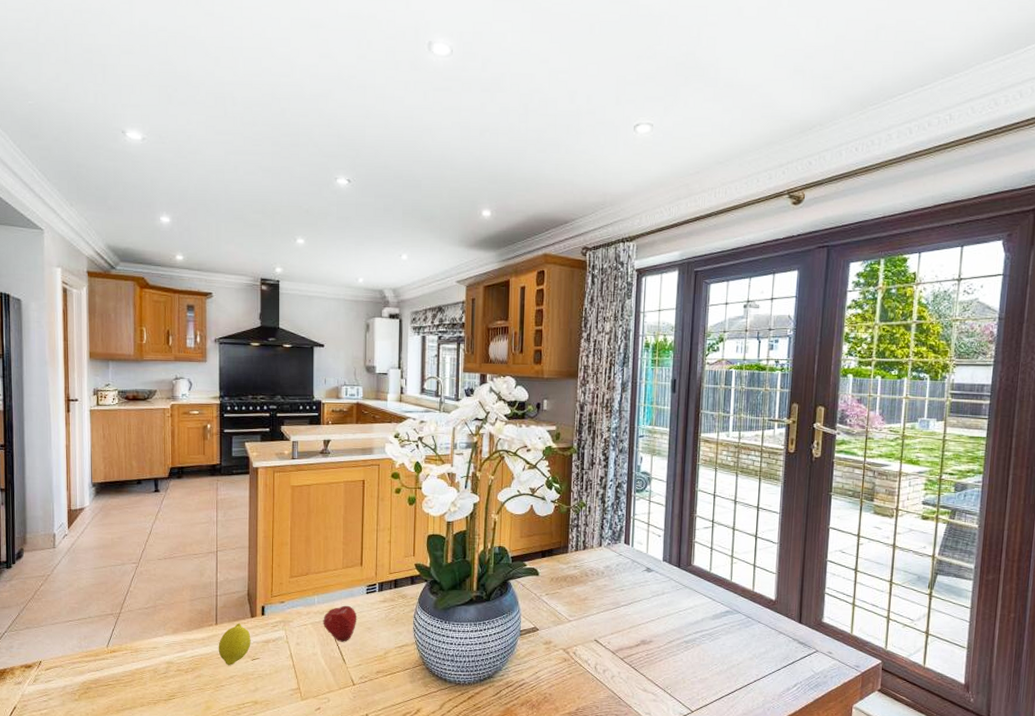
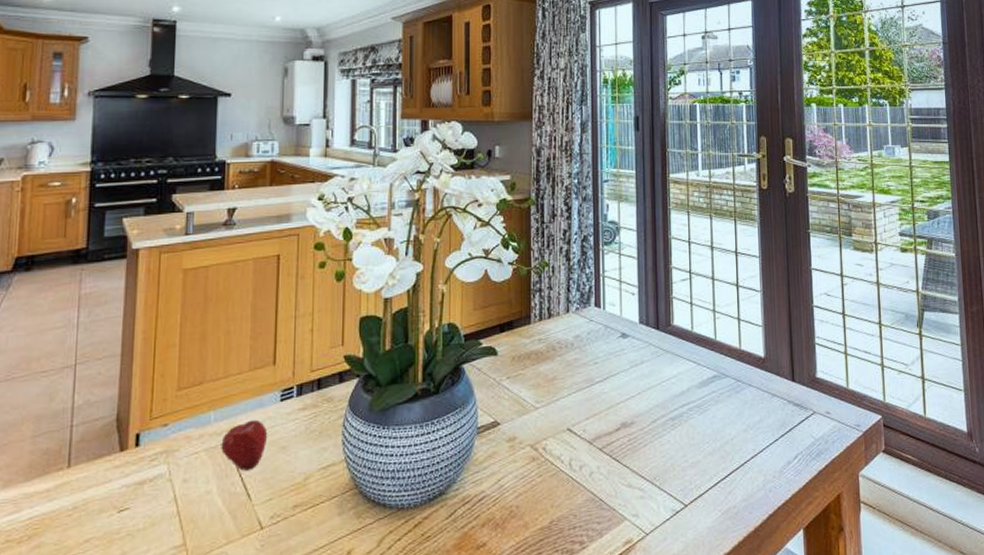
fruit: present [218,622,251,665] -> none [69,460,119,524]

